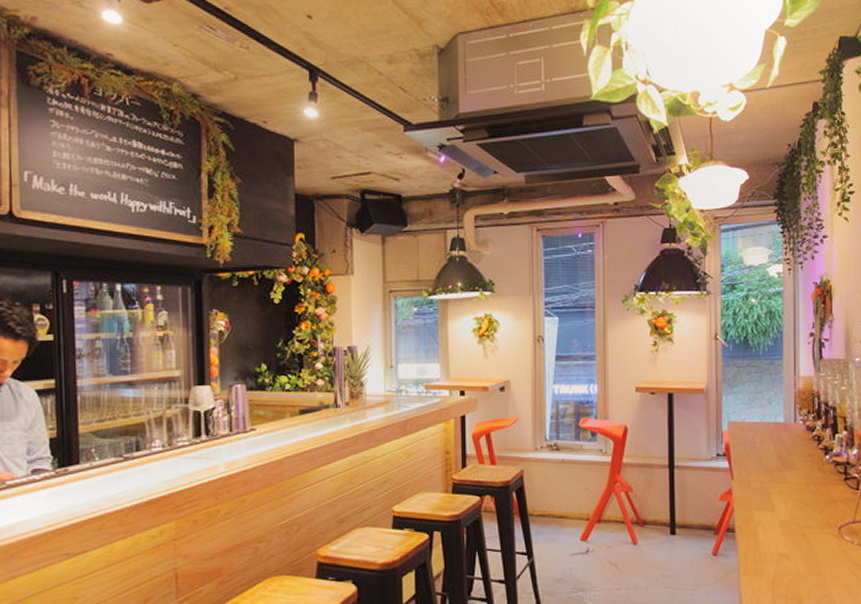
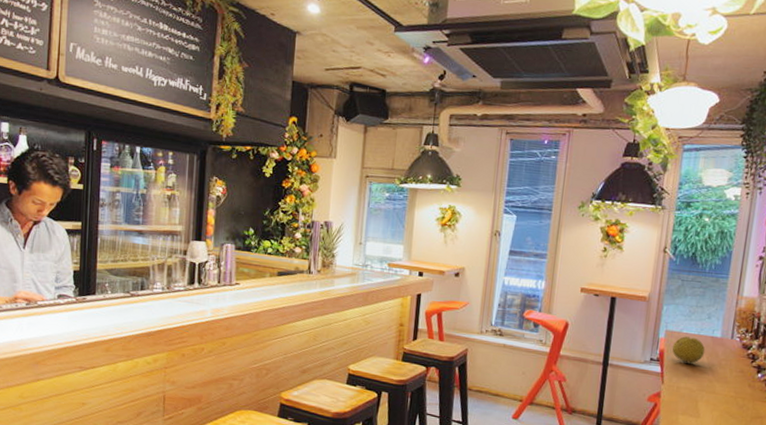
fruit: none [737,425,771,454] -> present [672,336,705,364]

